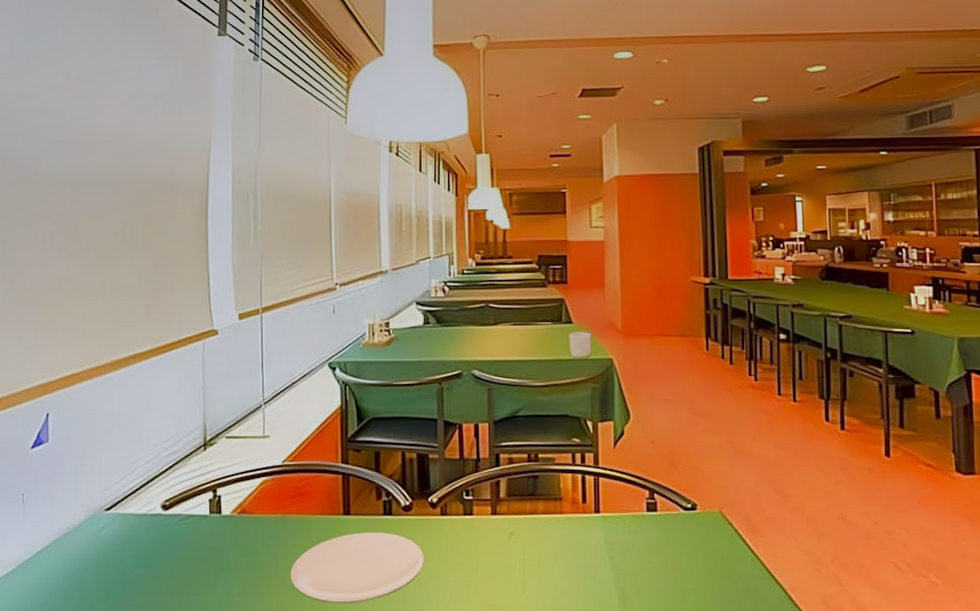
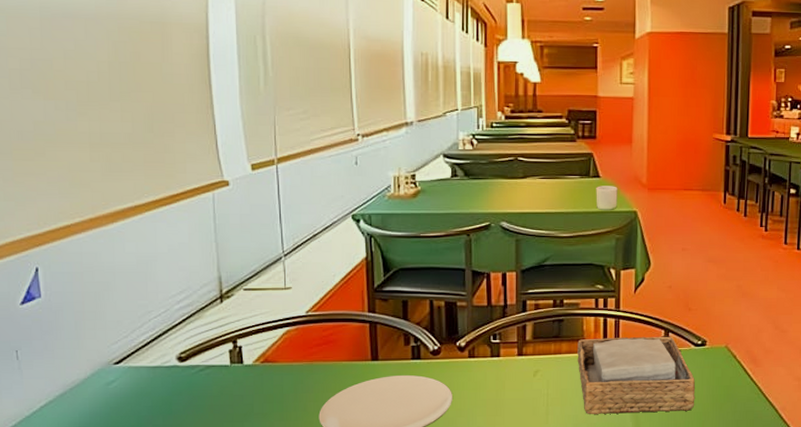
napkin holder: none [554,497,688,587] -> present [577,336,696,414]

